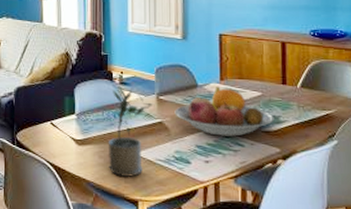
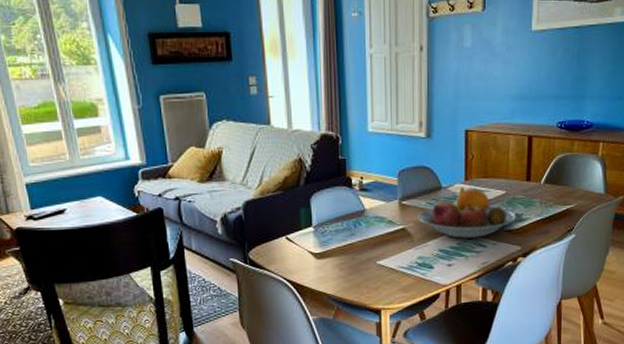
potted plant: present [108,86,152,177] -> none [348,193,395,287]

